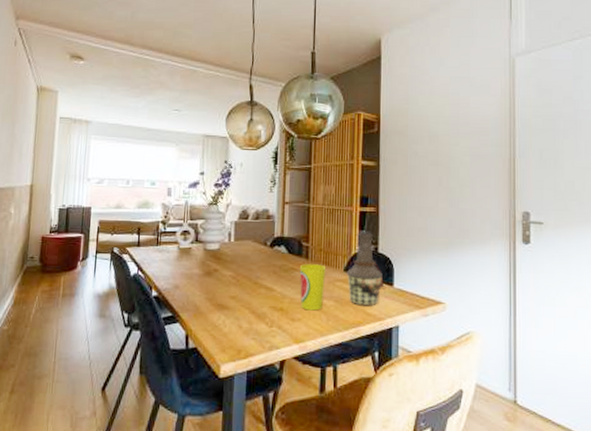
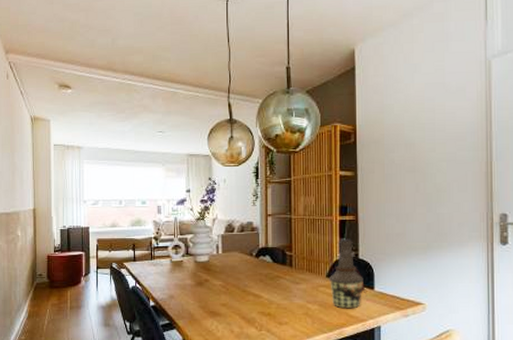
cup: present [299,264,325,311] -> none [284,272,309,315]

